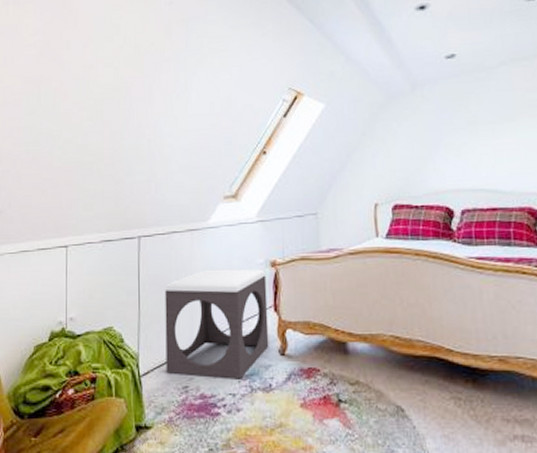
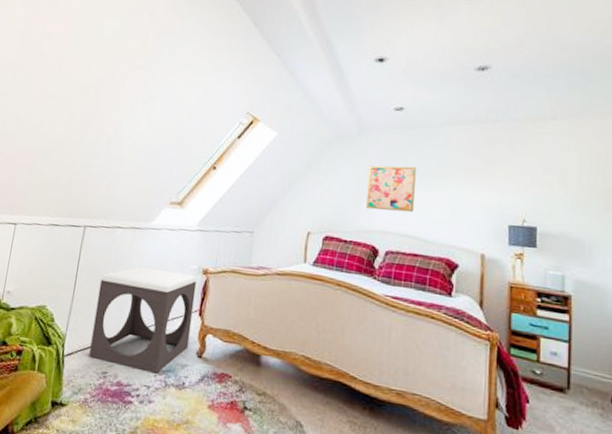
wall art: none [429,116,485,169] -> present [366,165,416,213]

